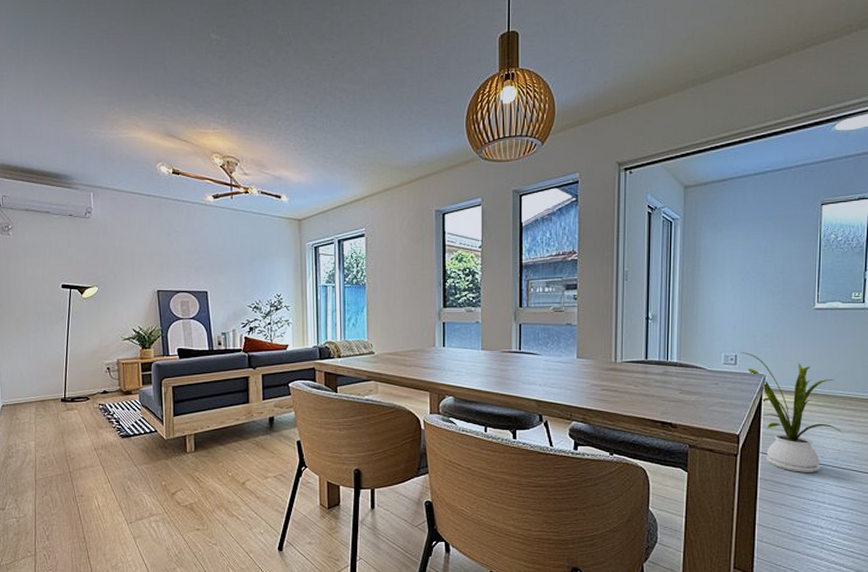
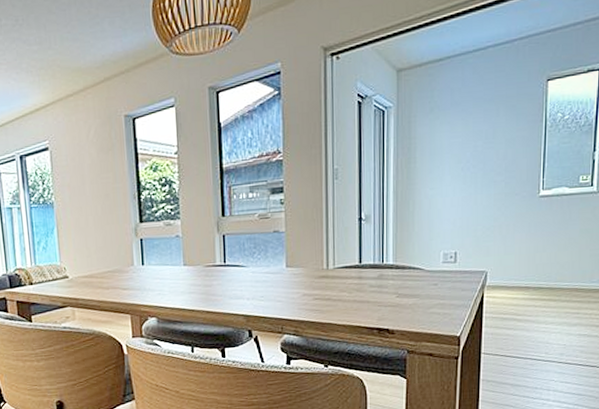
house plant: present [740,352,843,472] -> none [460,248,569,371]

